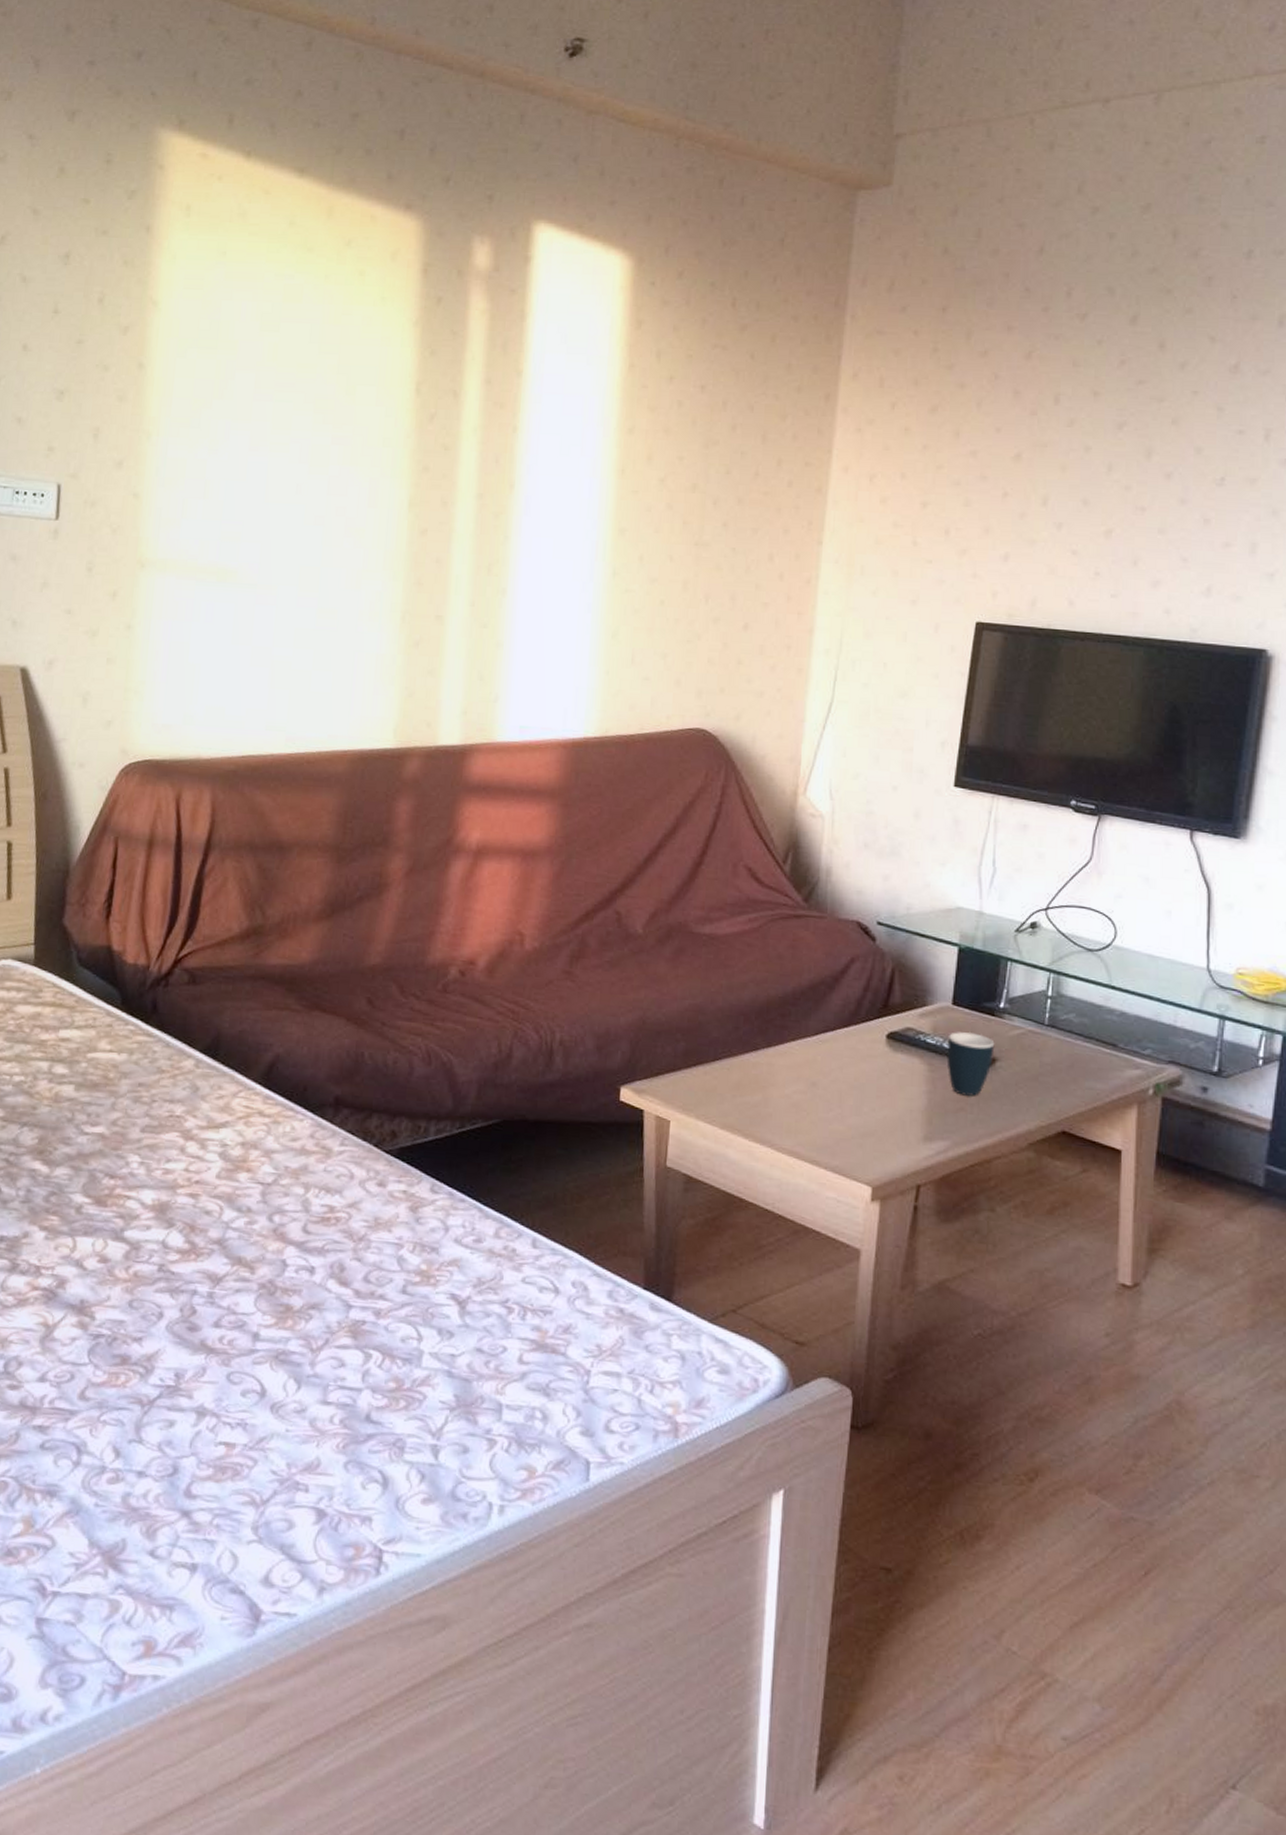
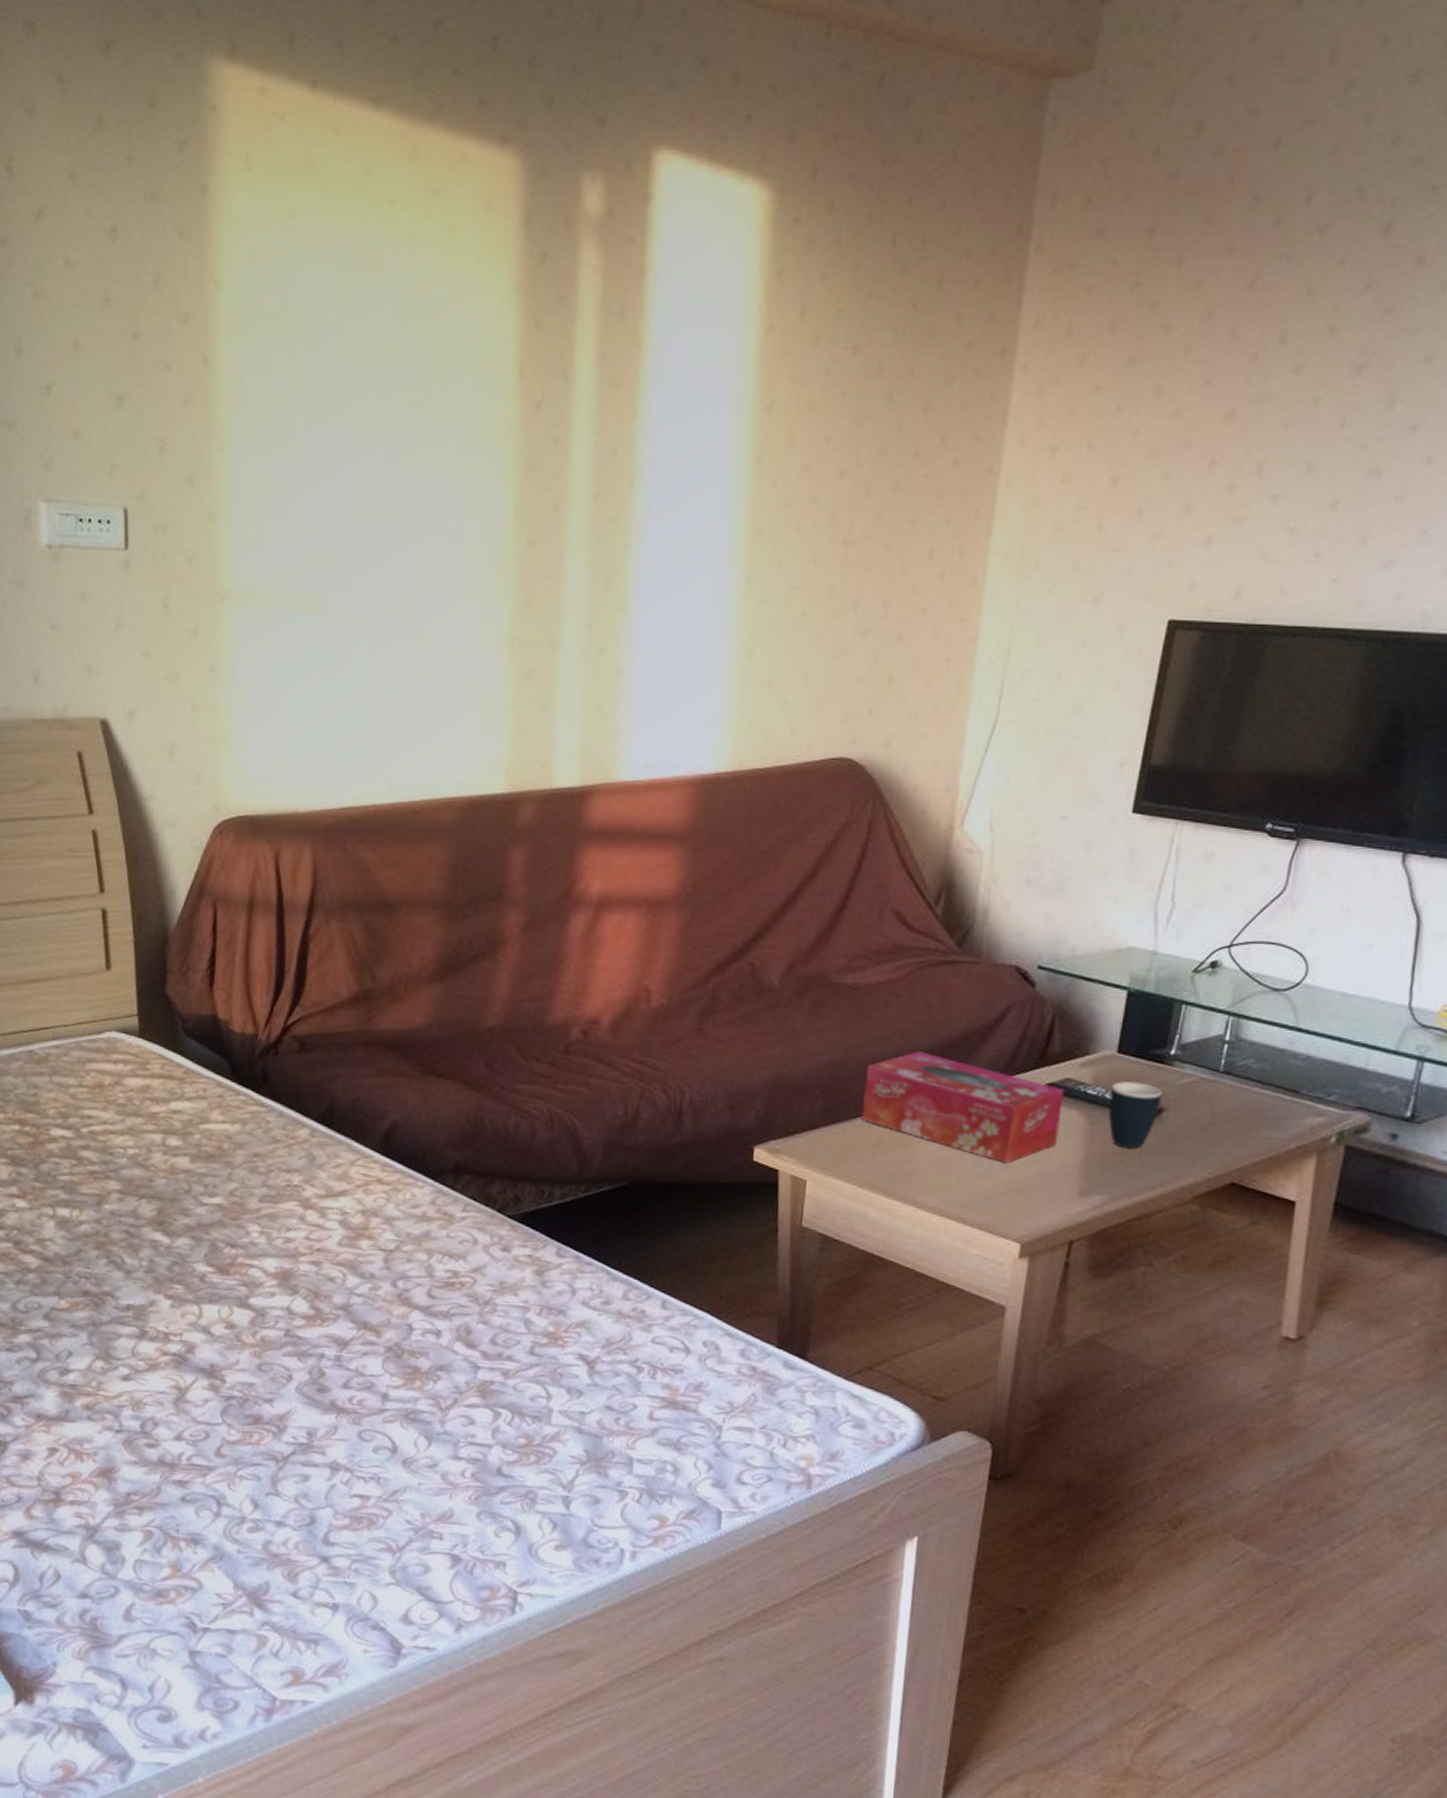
tissue box: none [720,998,907,1108] -> present [861,1051,1065,1163]

